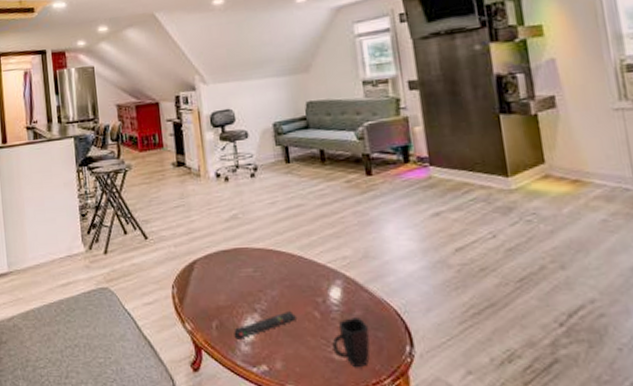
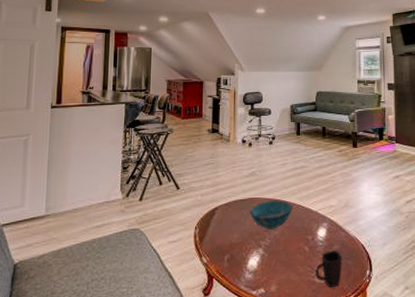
remote control: present [233,311,298,340] -> none [241,247,292,269]
decorative bowl: none [236,249,293,290] -> present [250,199,293,230]

